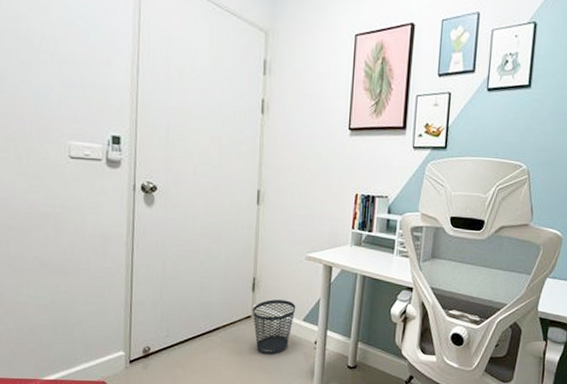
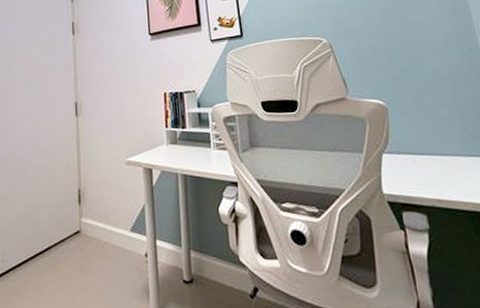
wastebasket: present [252,299,296,355] -> none [80,210,122,274]

